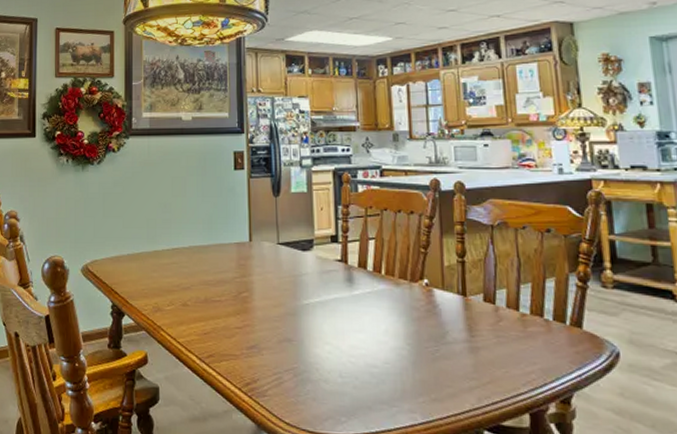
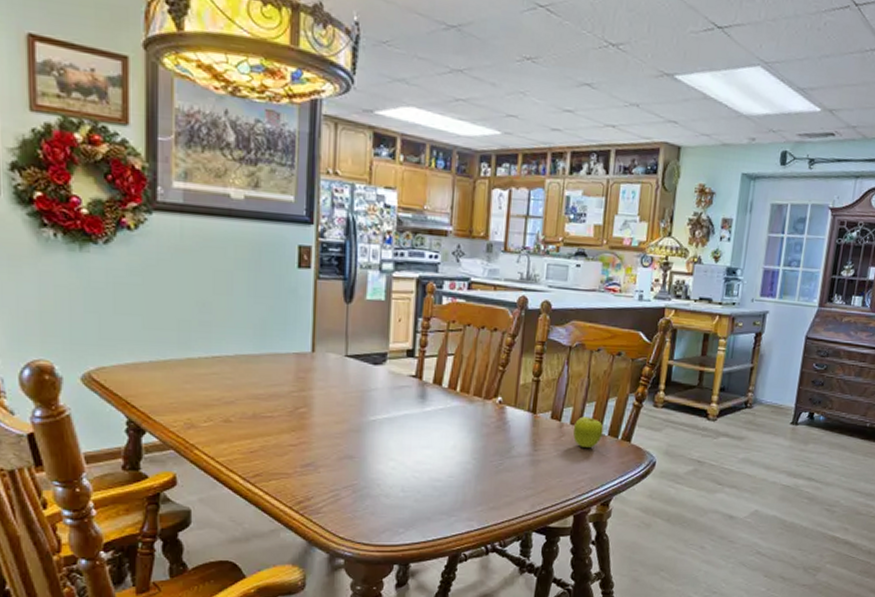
fruit: none [510,299,547,335] -> present [573,416,604,449]

